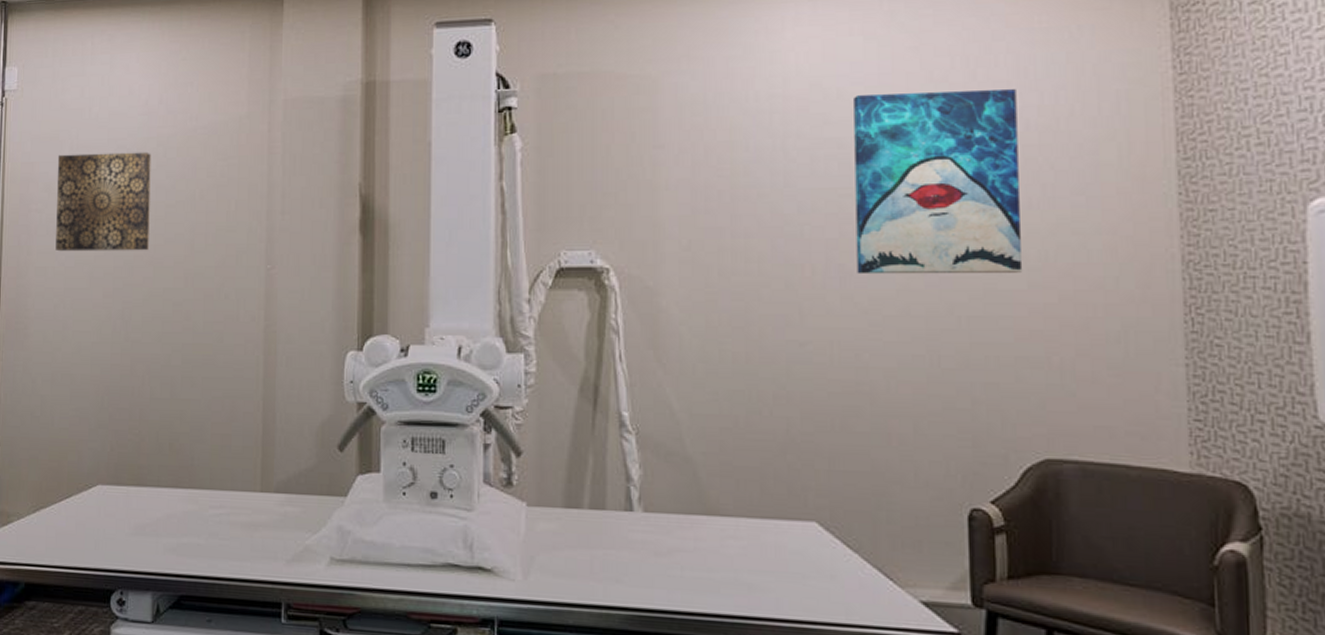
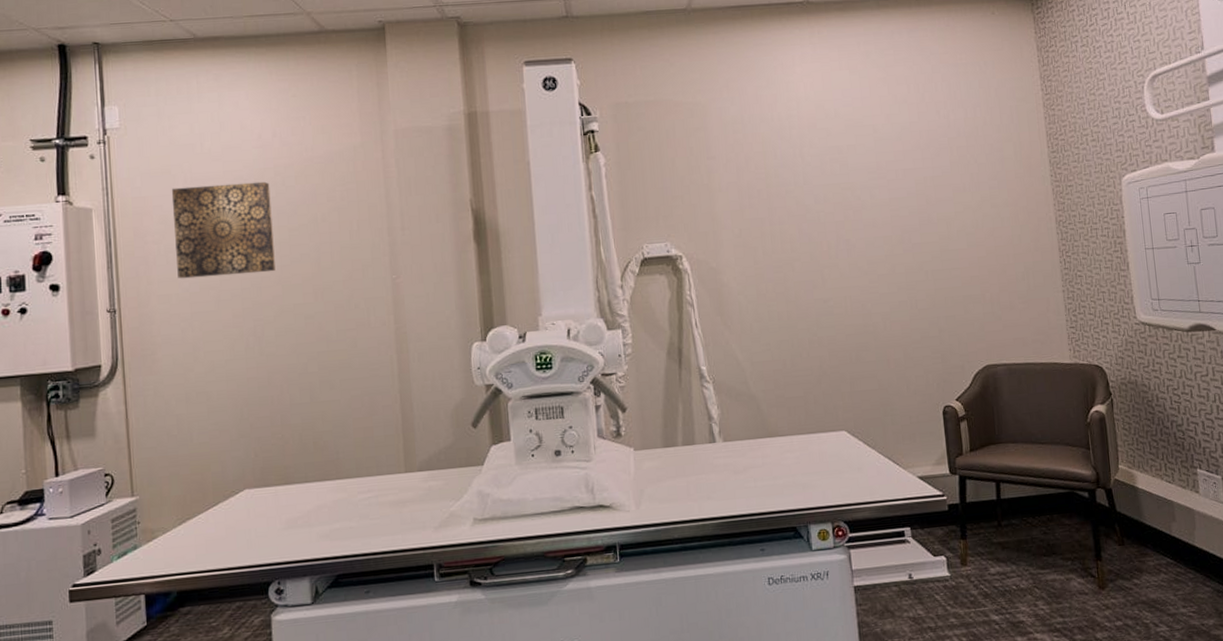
wall art: present [854,89,1023,275] -> none [846,107,964,246]

